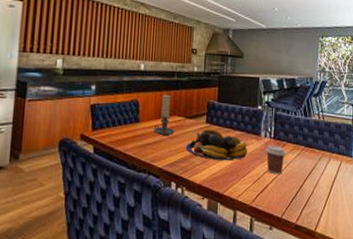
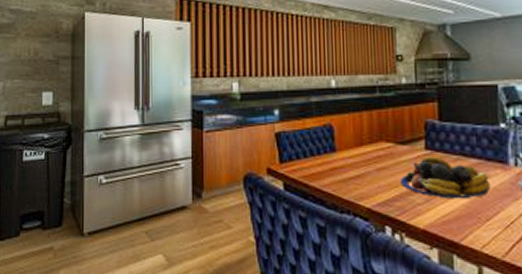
candle holder: present [153,94,175,136] -> none [355,115,383,168]

